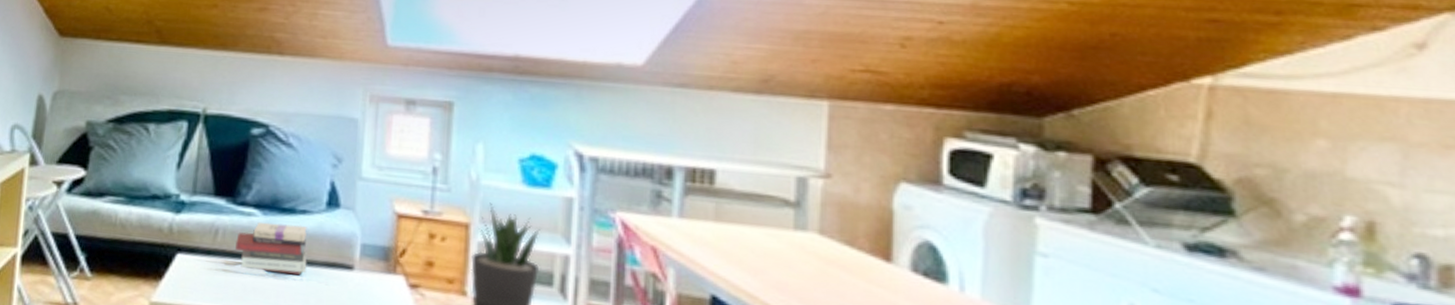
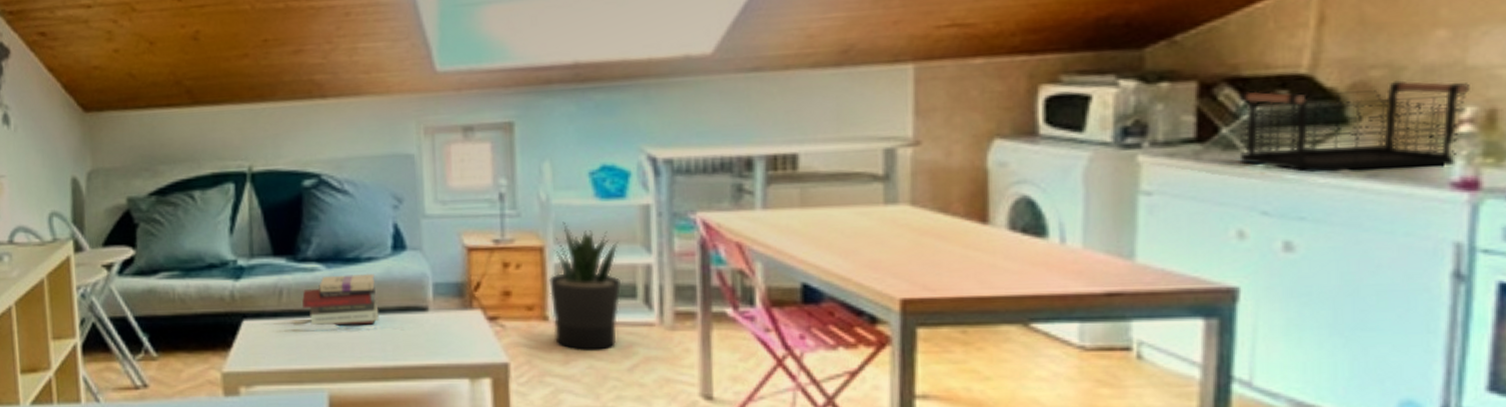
dish rack: none [1130,171,1349,271] -> present [1238,80,1470,173]

